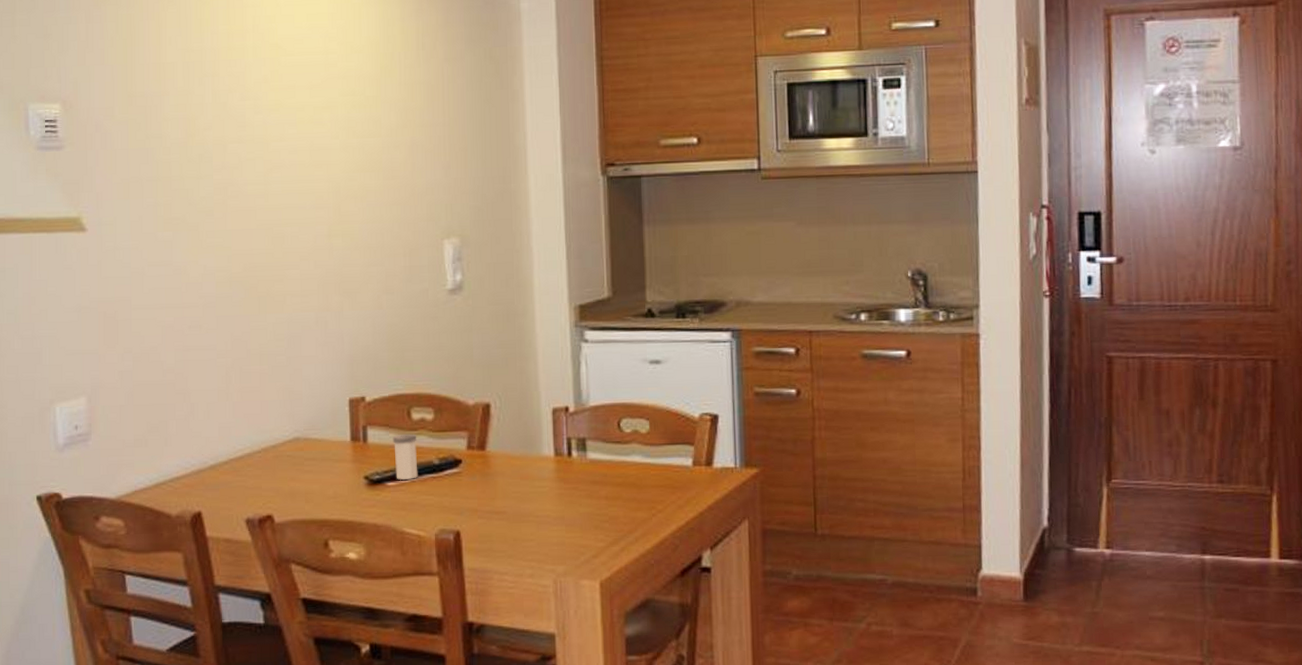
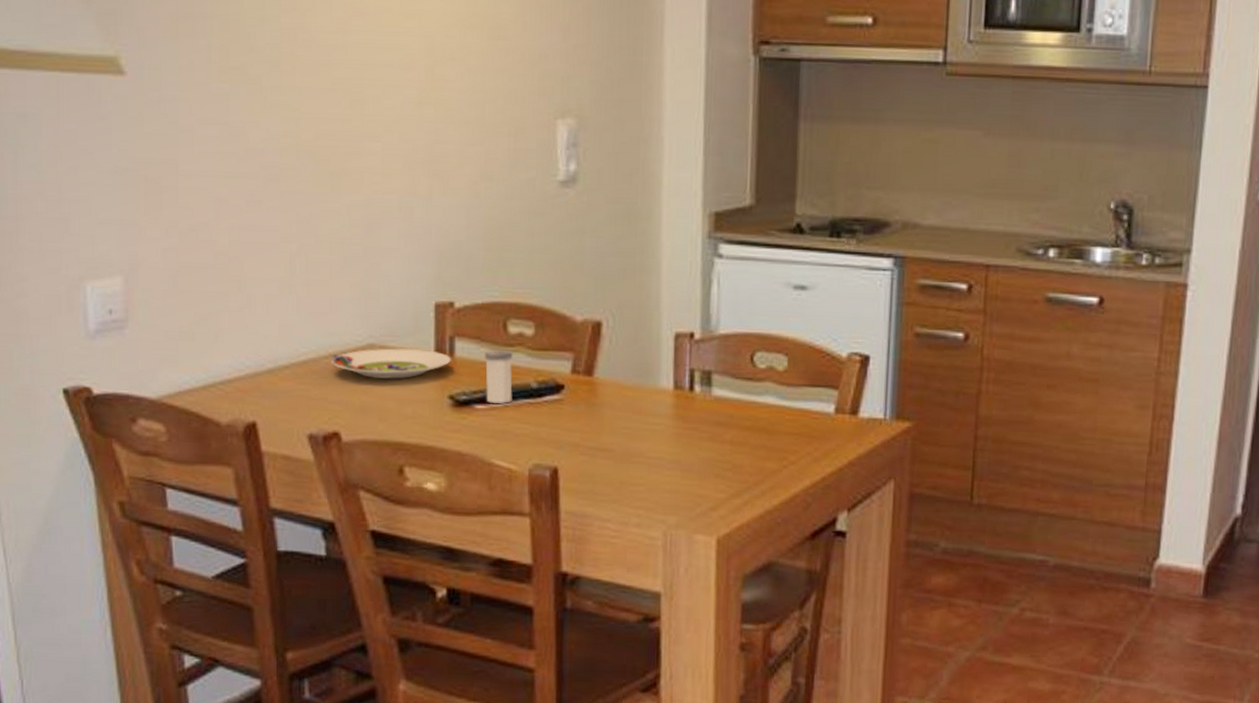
salad plate: none [262,439,365,466] -> present [330,348,451,379]

